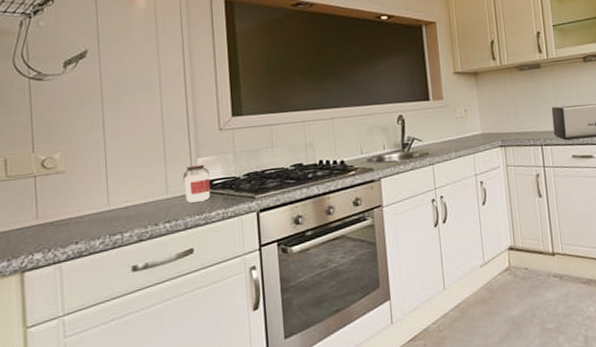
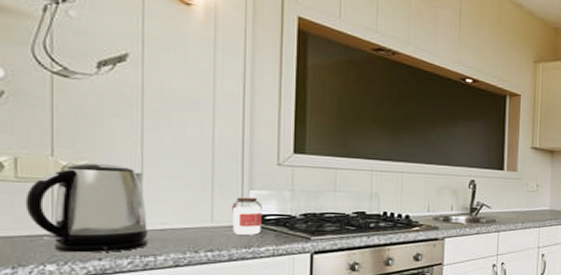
kettle: none [14,152,116,241] -> present [25,162,149,253]

